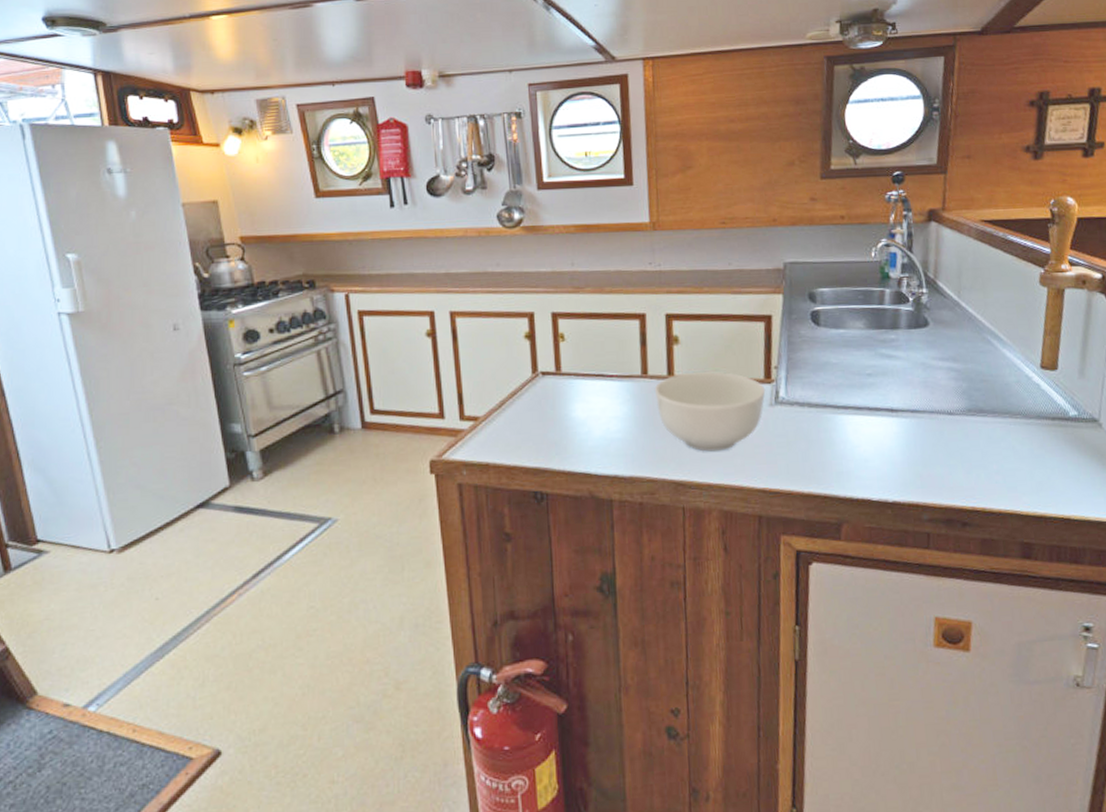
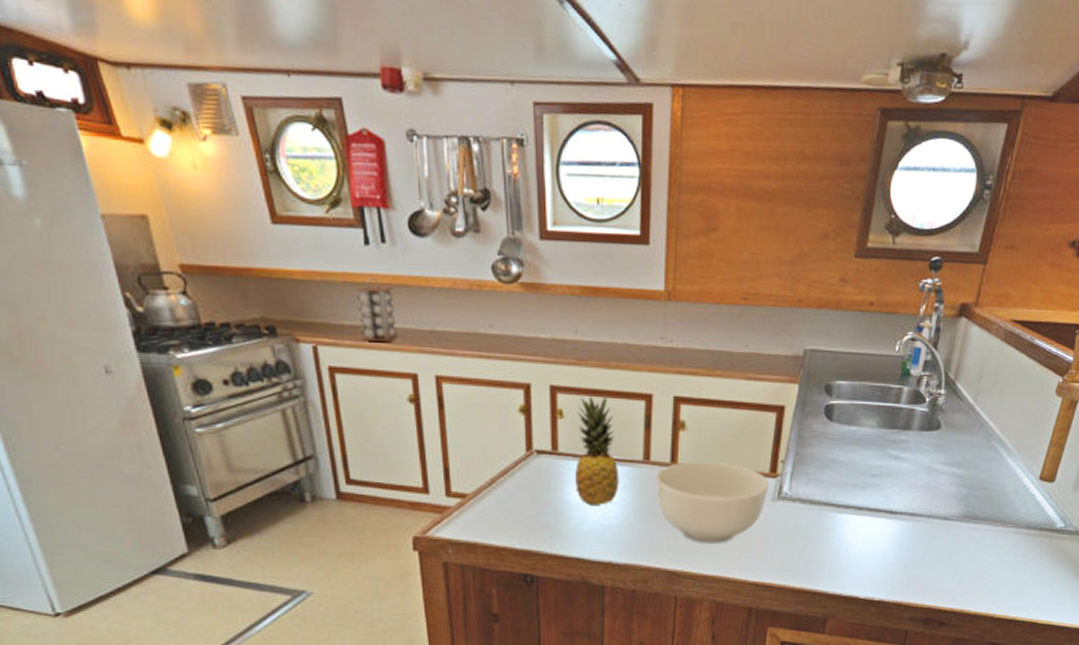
spice rack: none [381,233,418,288] -> present [354,277,399,343]
fruit: none [577,319,621,421] -> present [575,396,619,505]

